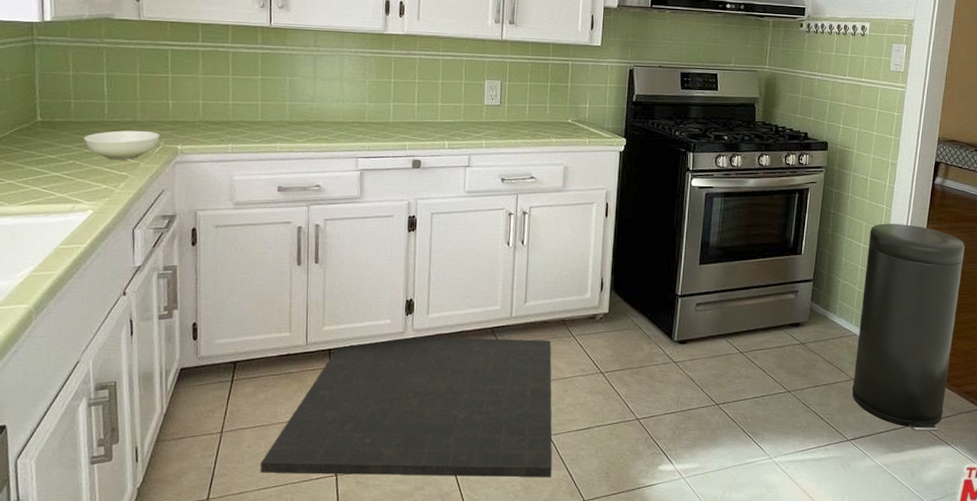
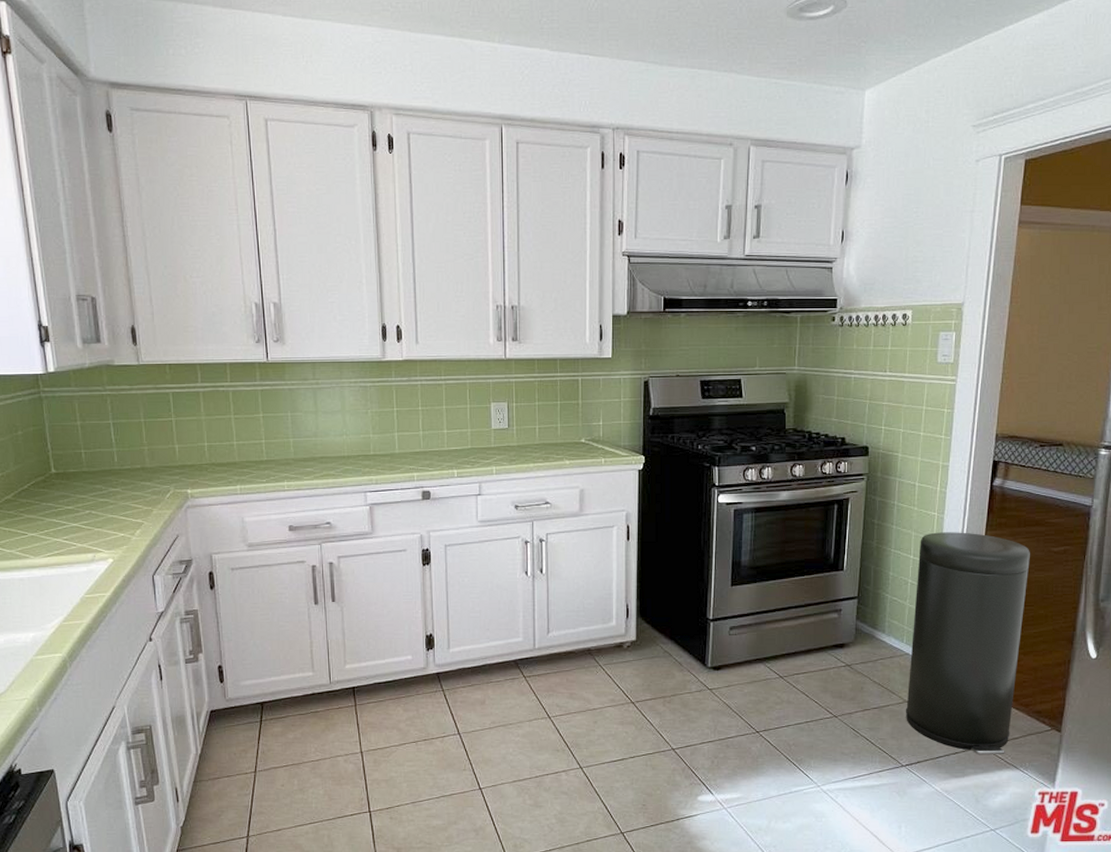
bowl: present [83,130,160,161] -> none [96,476,170,508]
doormat: present [260,336,552,477] -> none [295,670,586,811]

